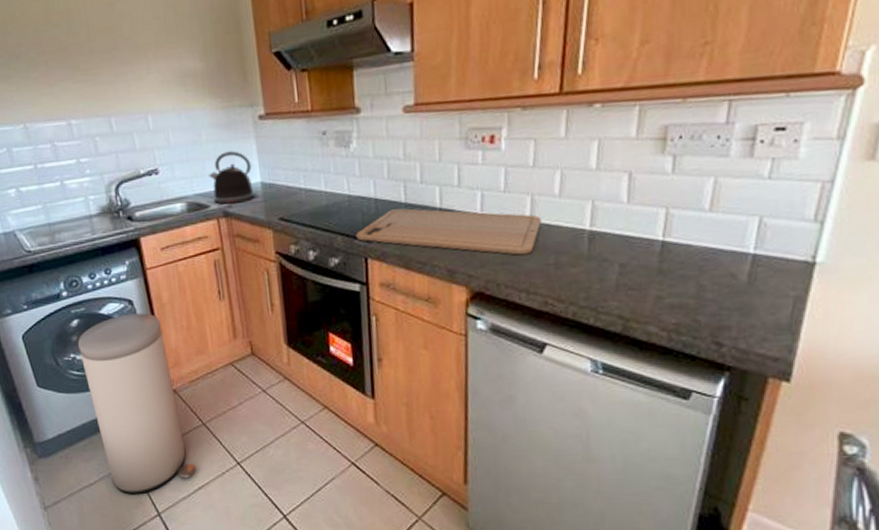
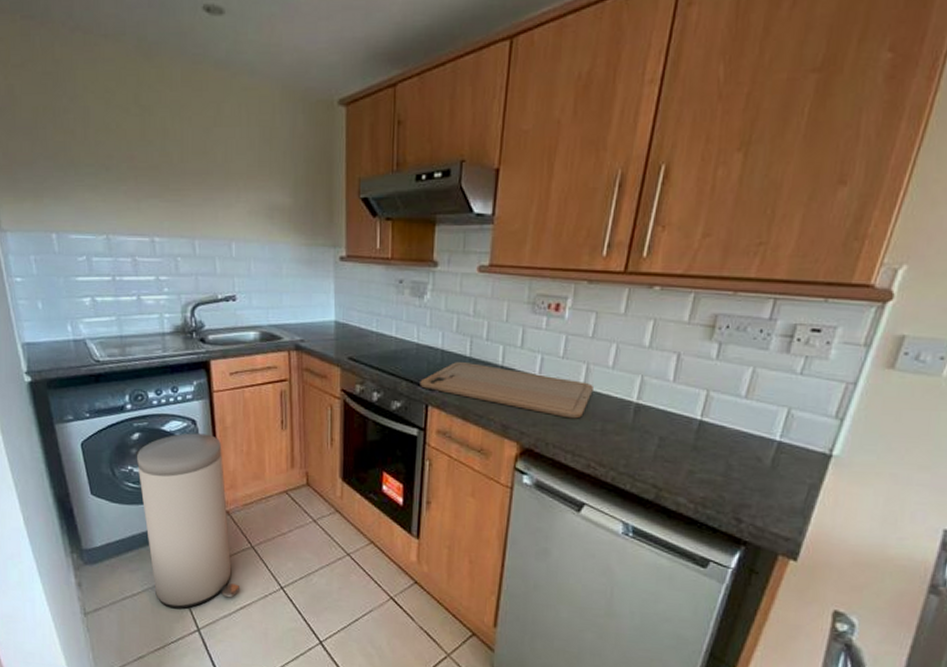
kettle: present [209,151,257,205] -> none [285,287,330,338]

